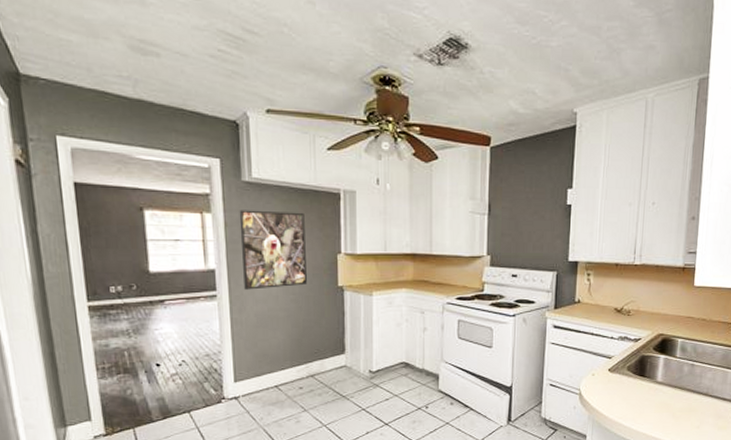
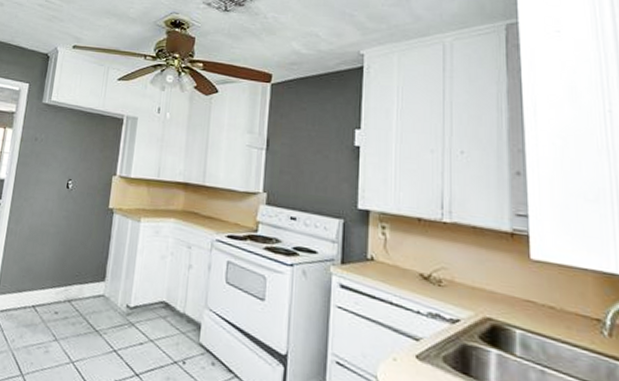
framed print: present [239,210,307,290] -> none [25,127,89,203]

